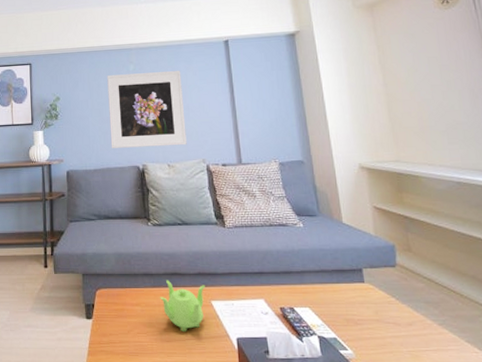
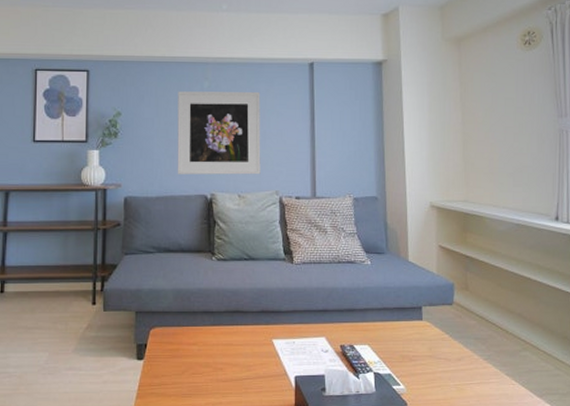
teapot: present [160,280,205,333] -> none [219,318,267,372]

